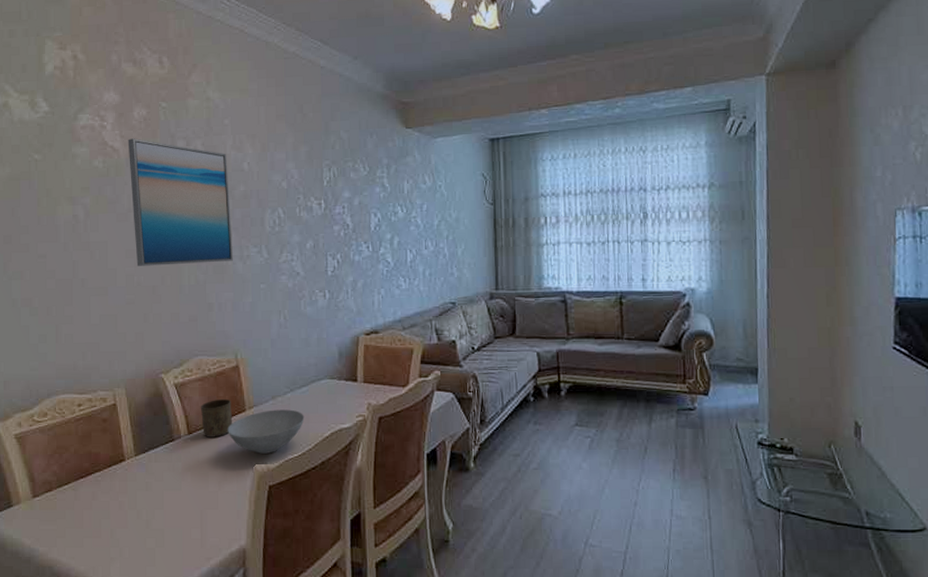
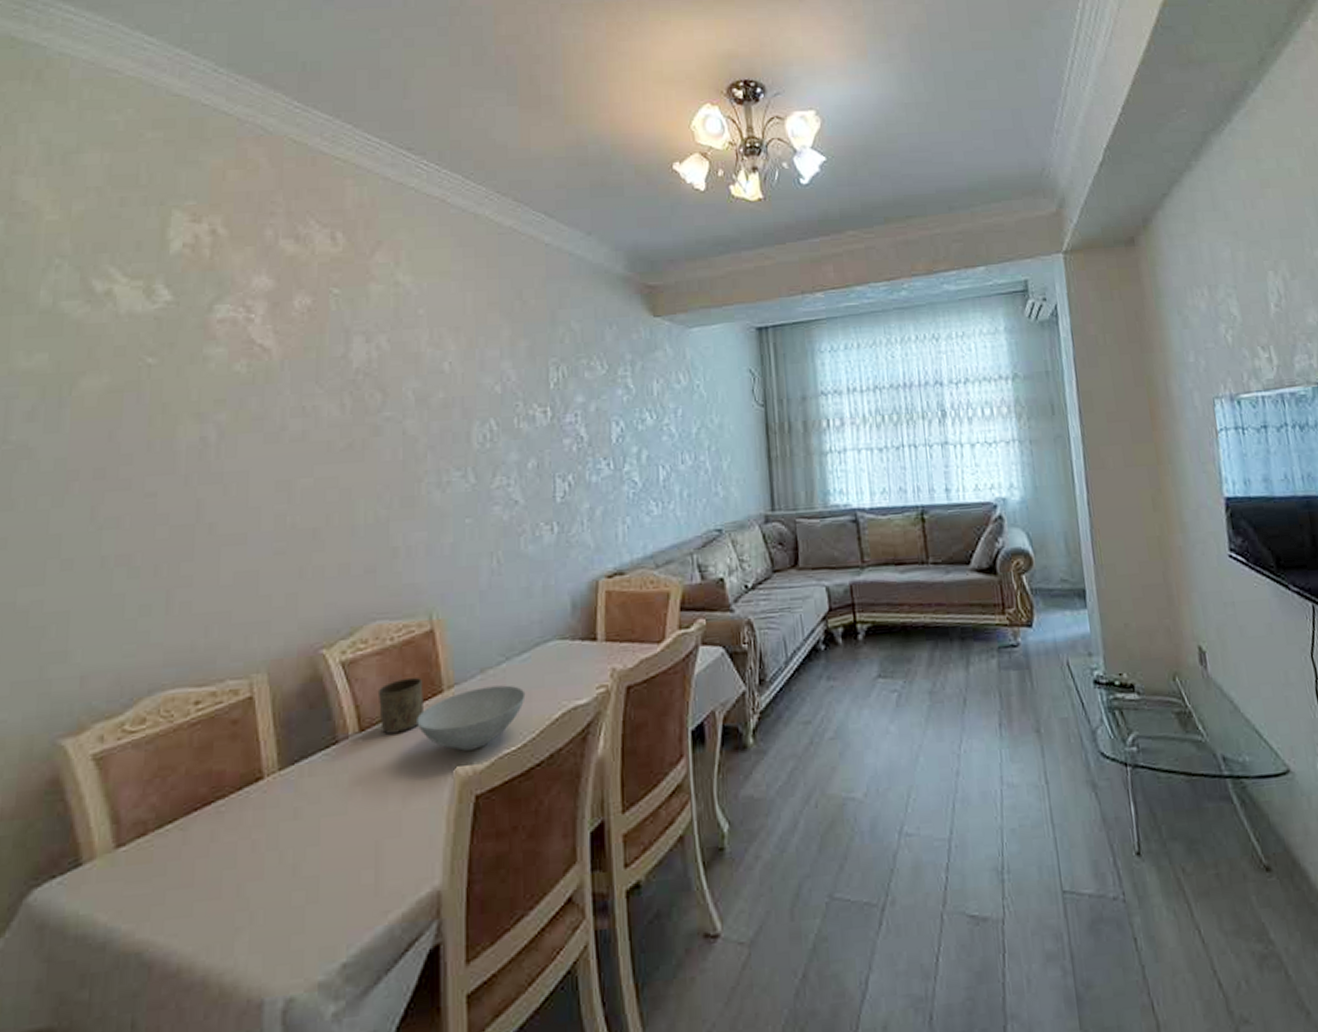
wall art: present [127,138,233,266] -> none [283,334,427,502]

